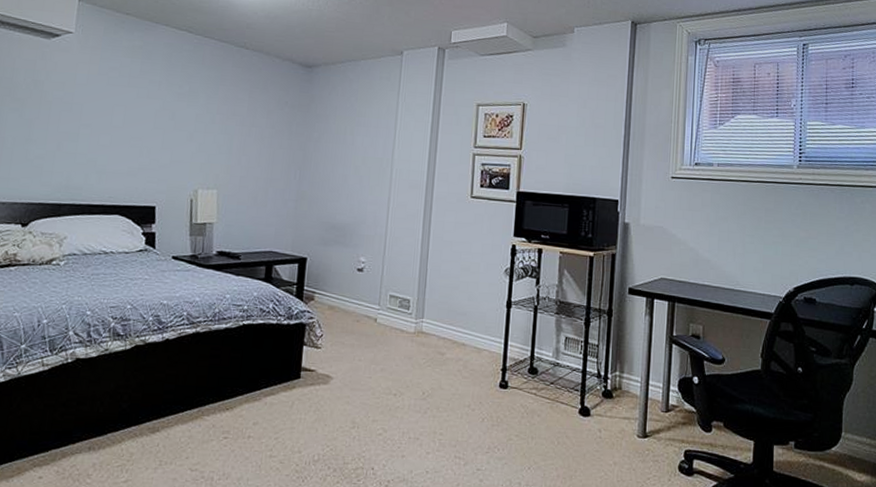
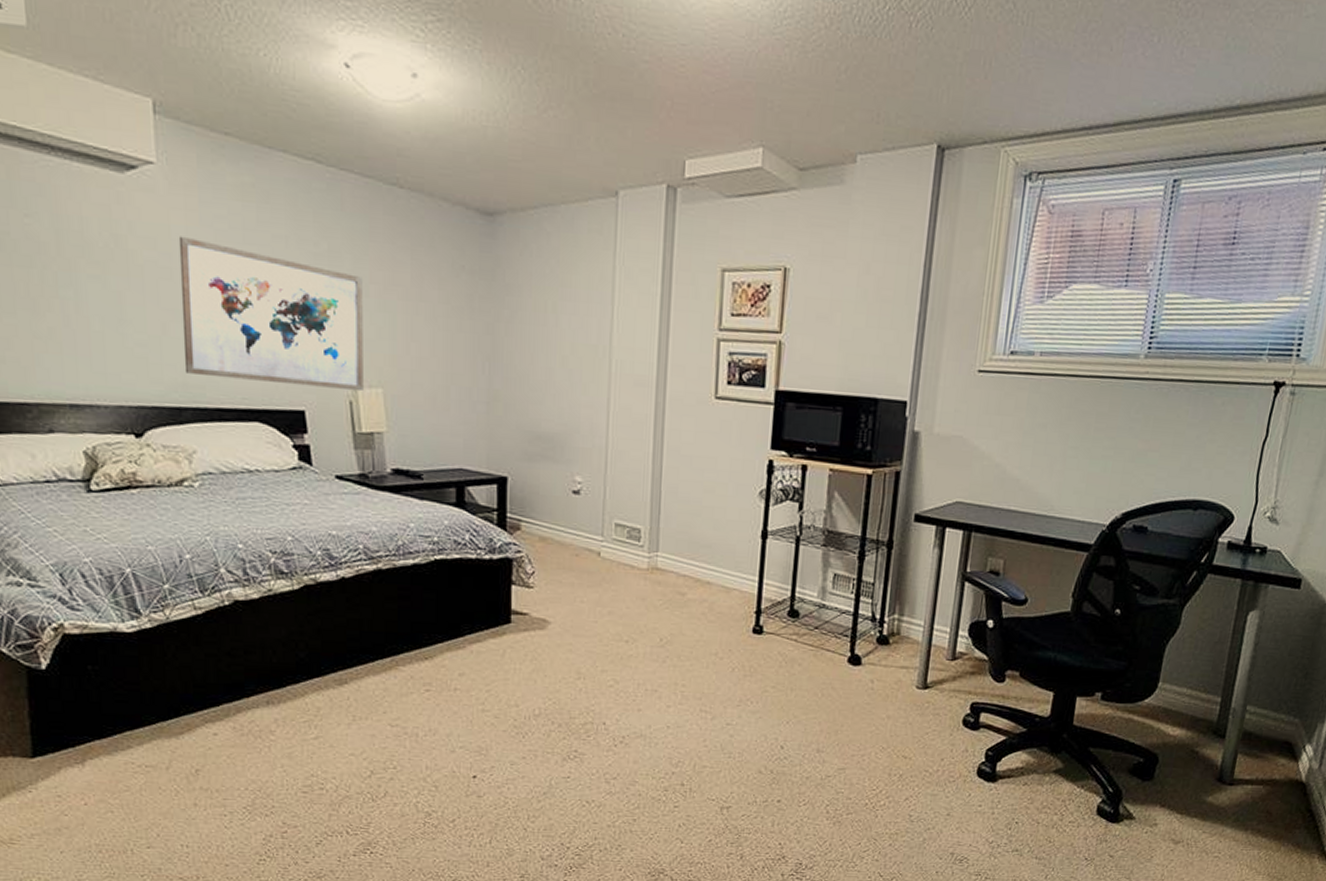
wall art: none [68,81,212,192] -> present [178,236,363,392]

